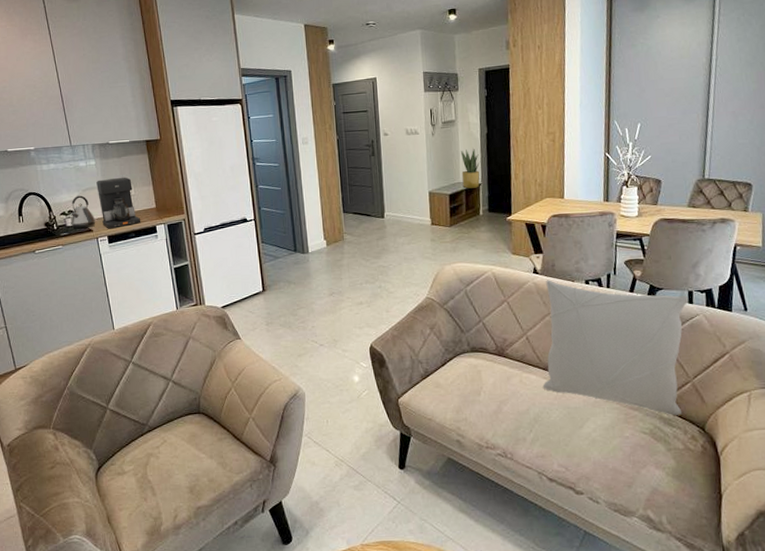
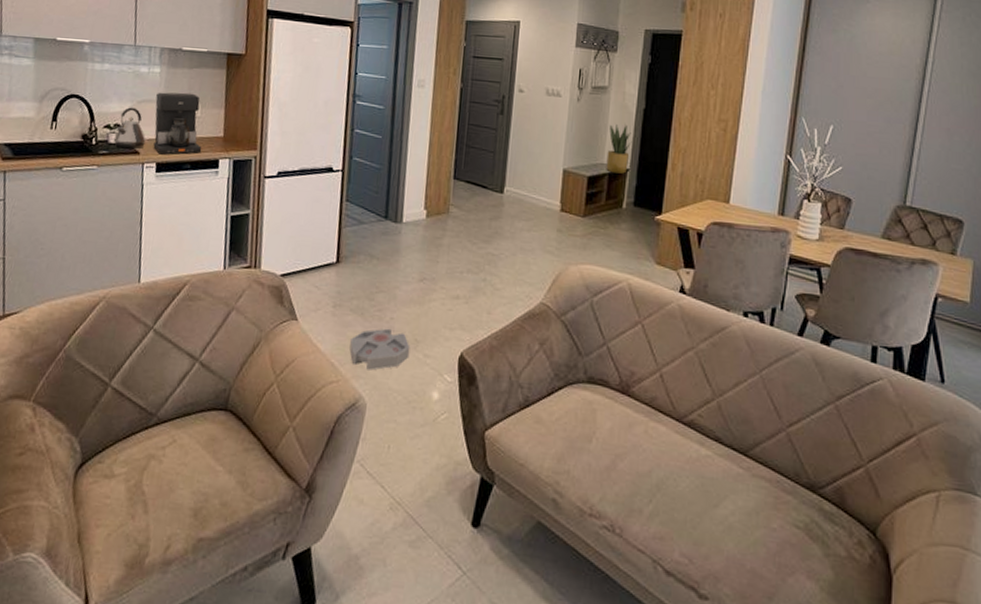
robot vacuum: none [284,334,332,368] -> present [349,328,411,371]
pillow: present [543,280,689,416] -> none [673,303,872,511]

